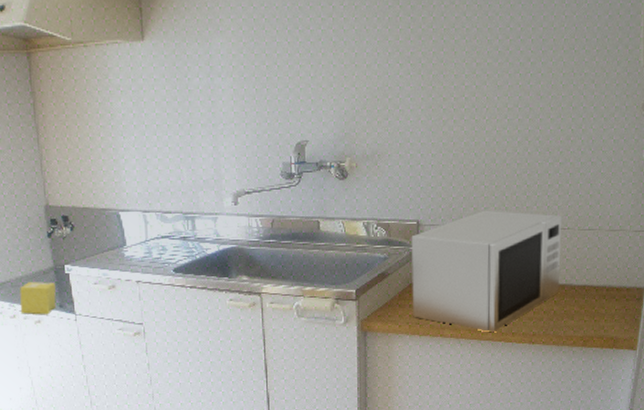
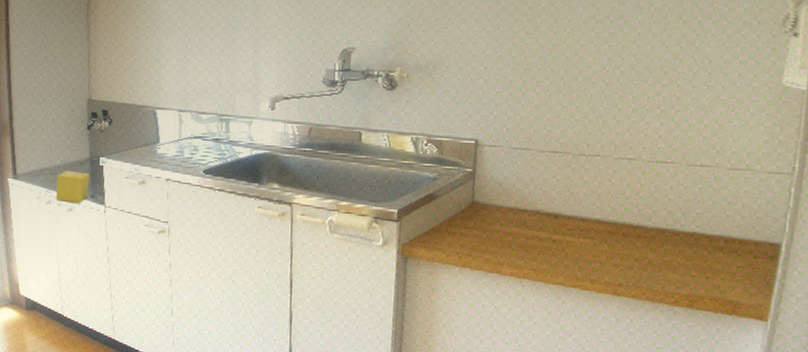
microwave: present [411,210,561,333] -> none [464,133,663,277]

